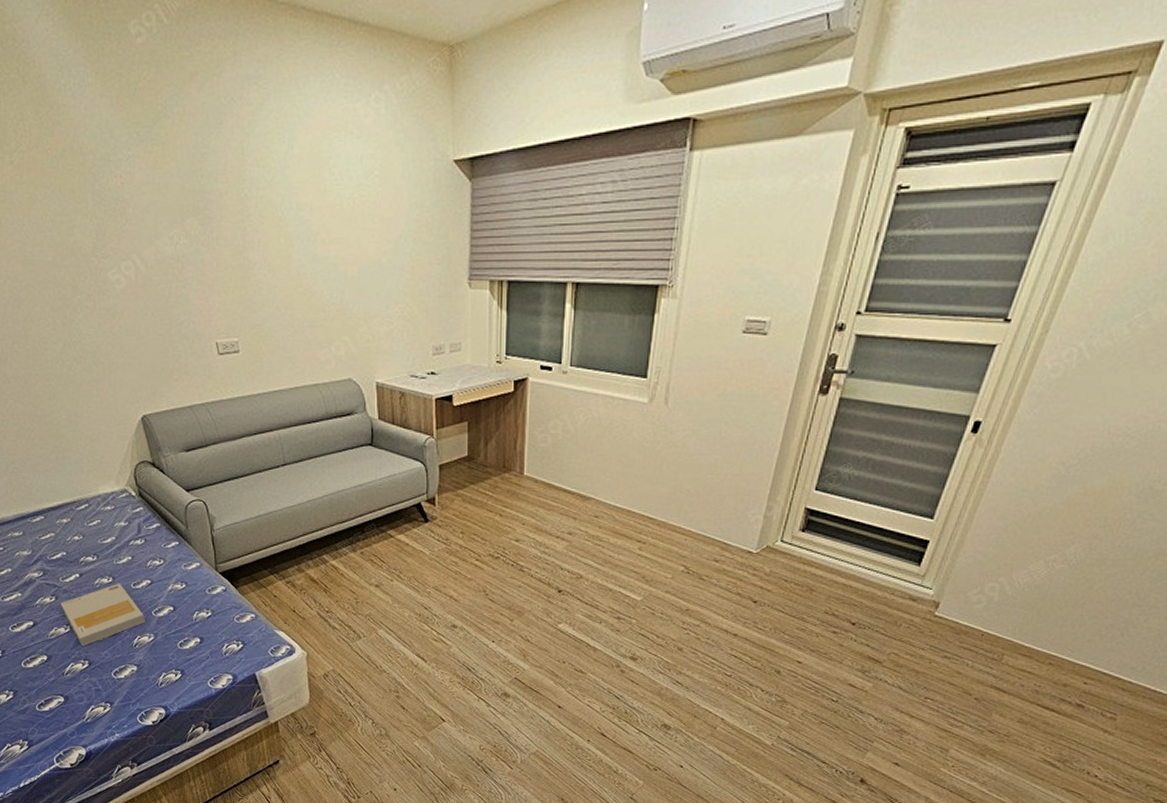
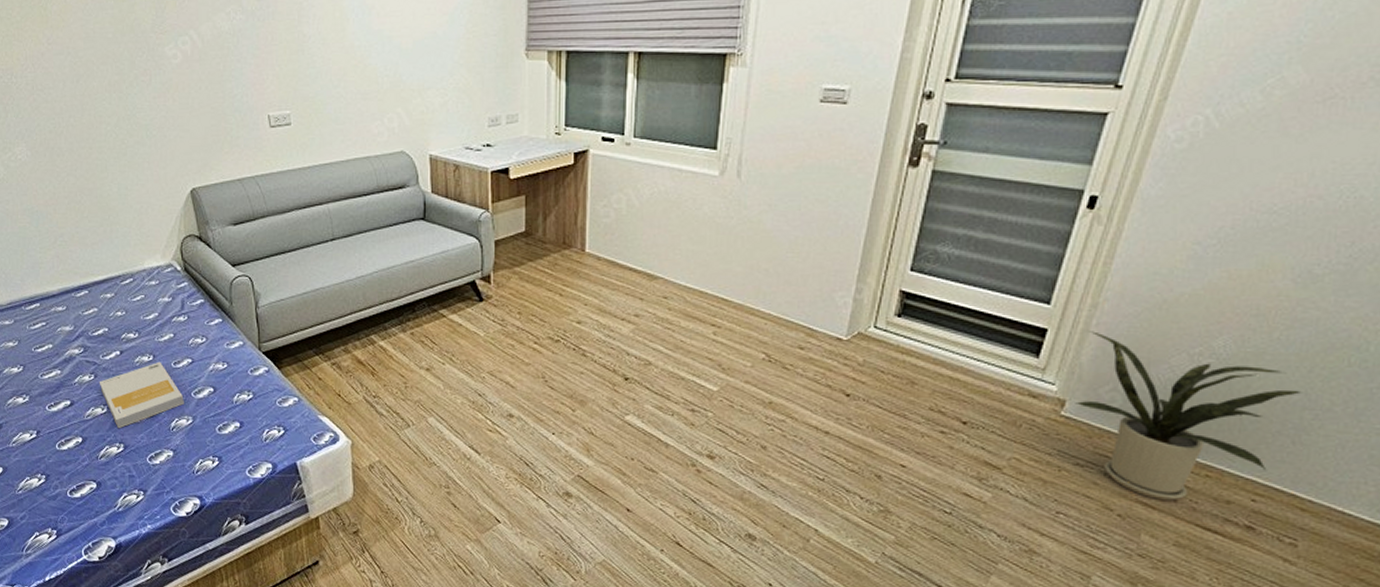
house plant: none [947,542,1135,685] -> present [1075,331,1303,500]

